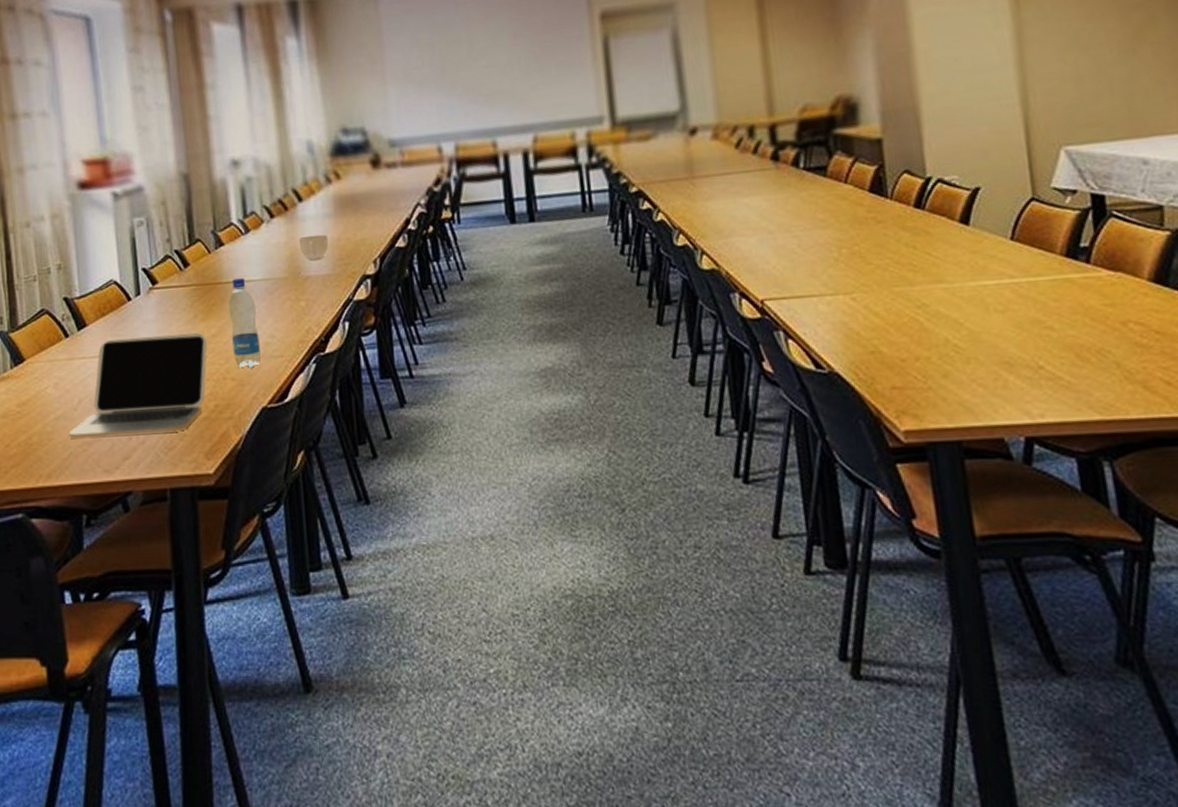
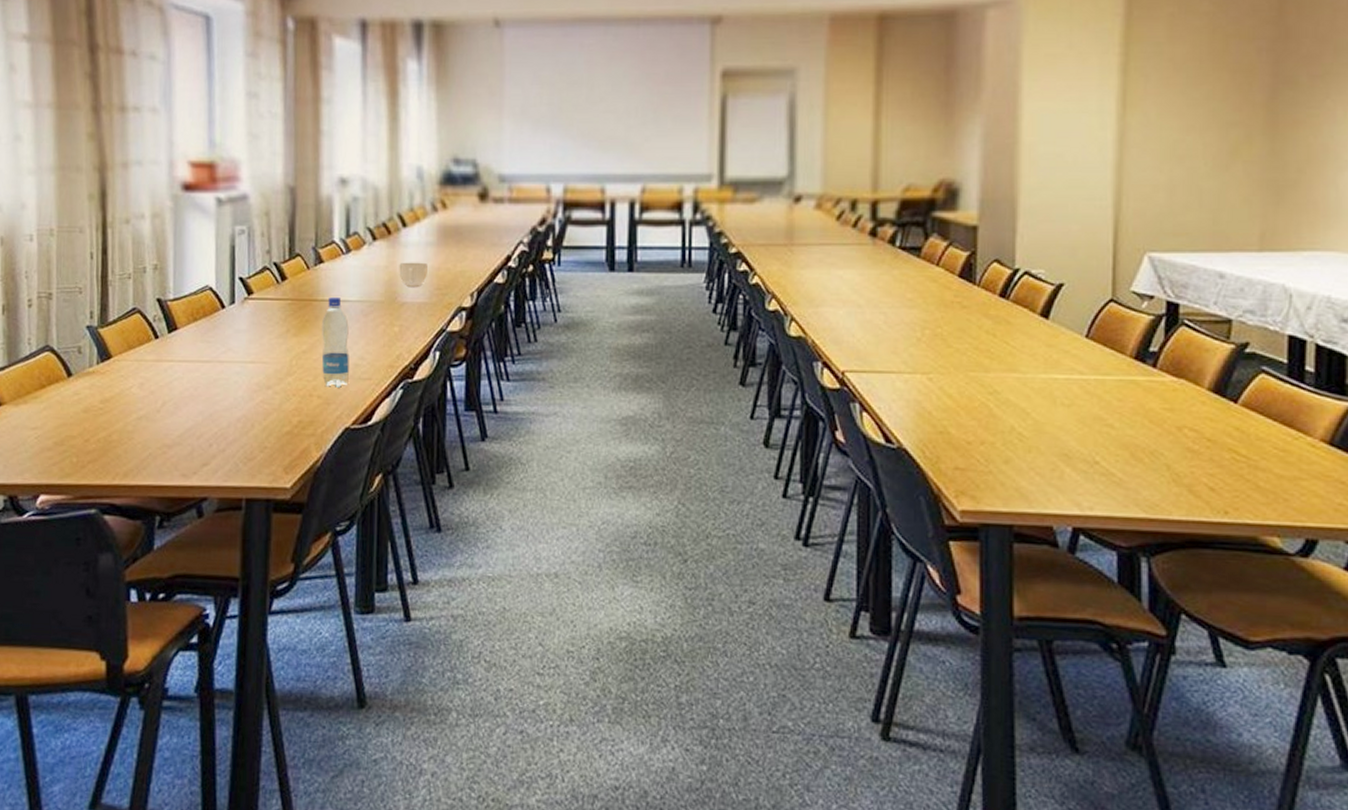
laptop: present [69,332,208,438] -> none [150,345,297,443]

